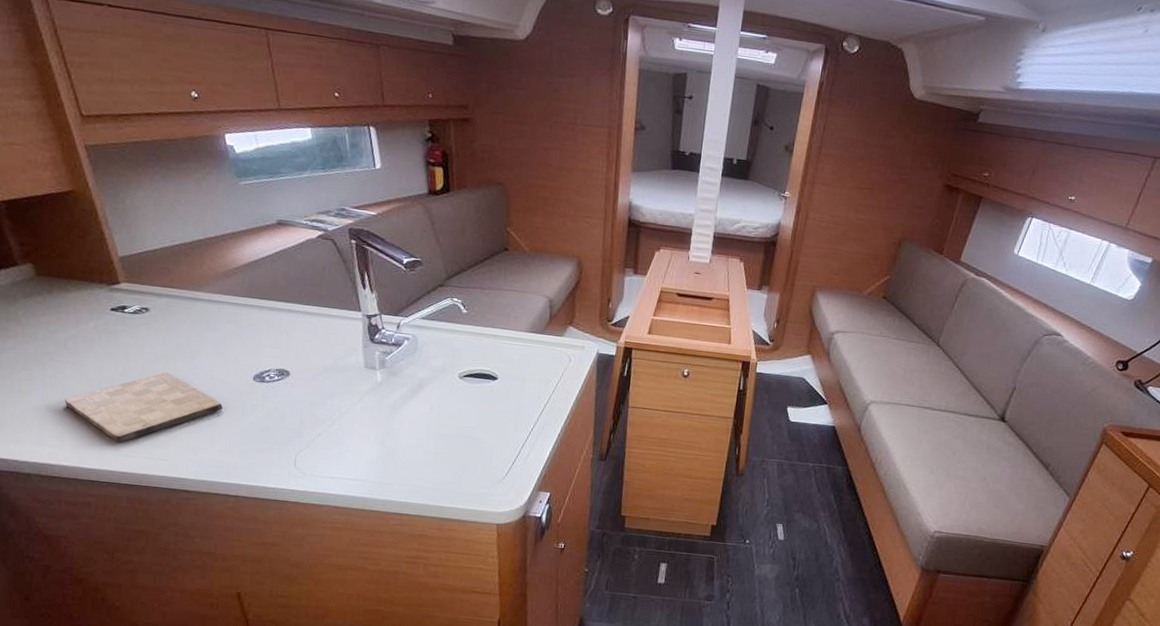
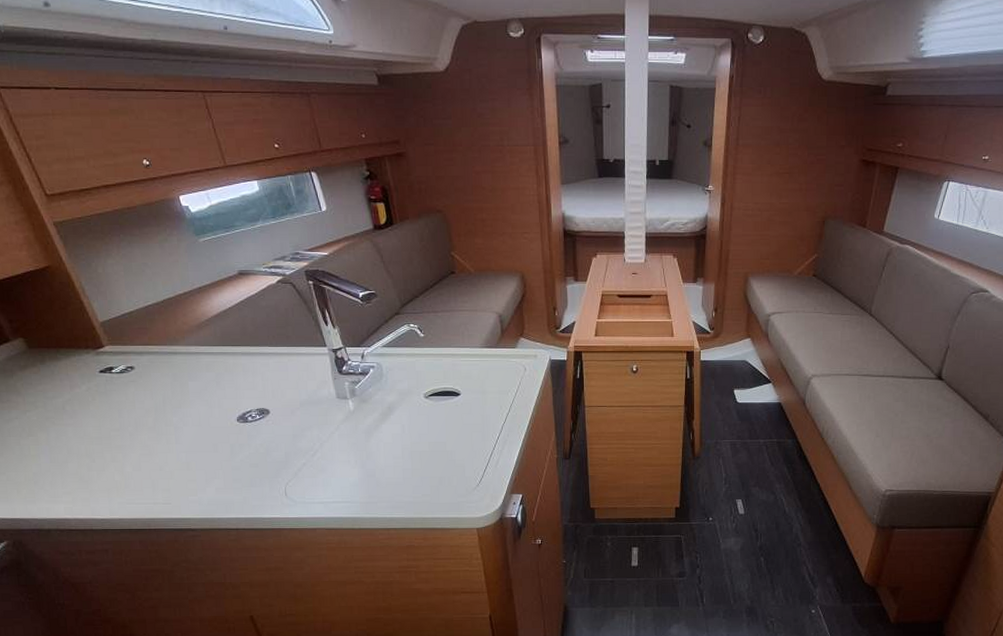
cutting board: present [64,372,223,443] -> none [70,423,213,492]

